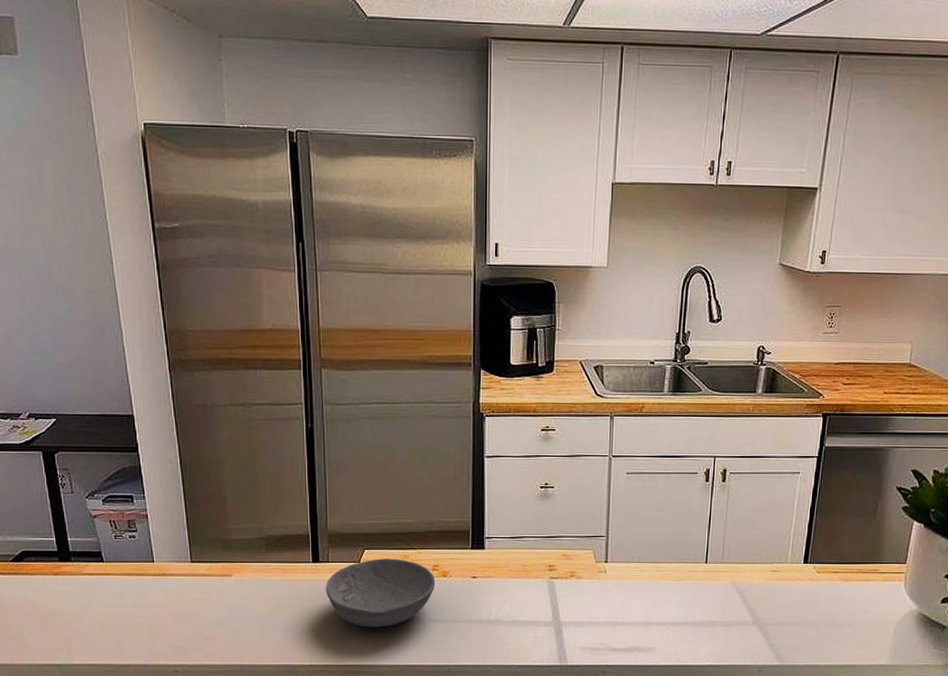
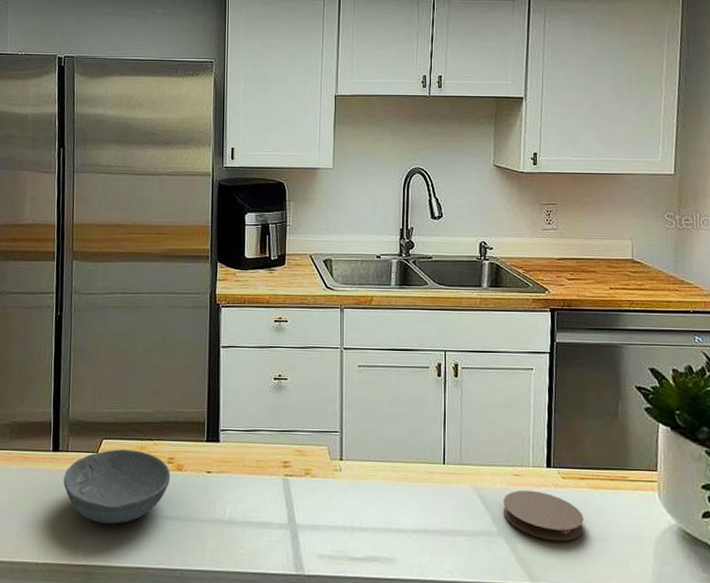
coaster: none [758,584,833,627] -> present [502,490,584,541]

